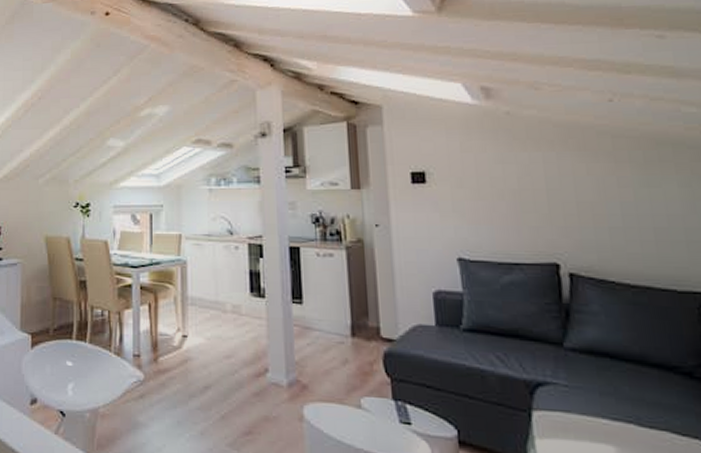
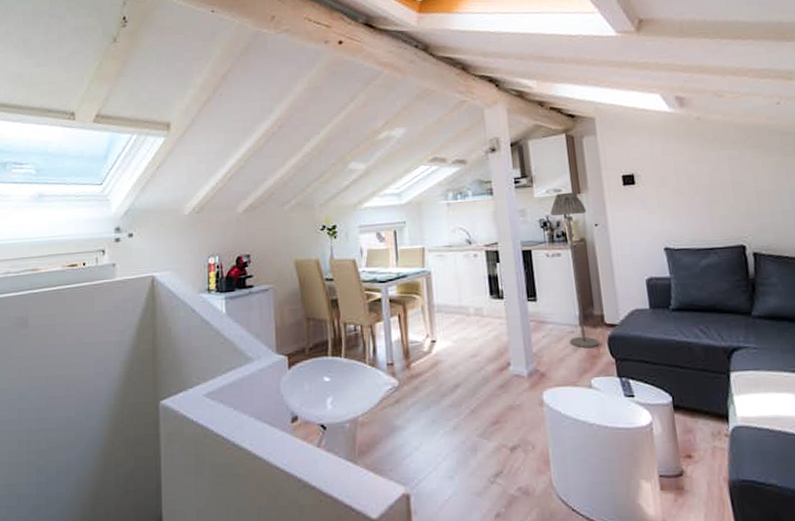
floor lamp: none [324,186,373,363] -> present [550,192,600,348]

